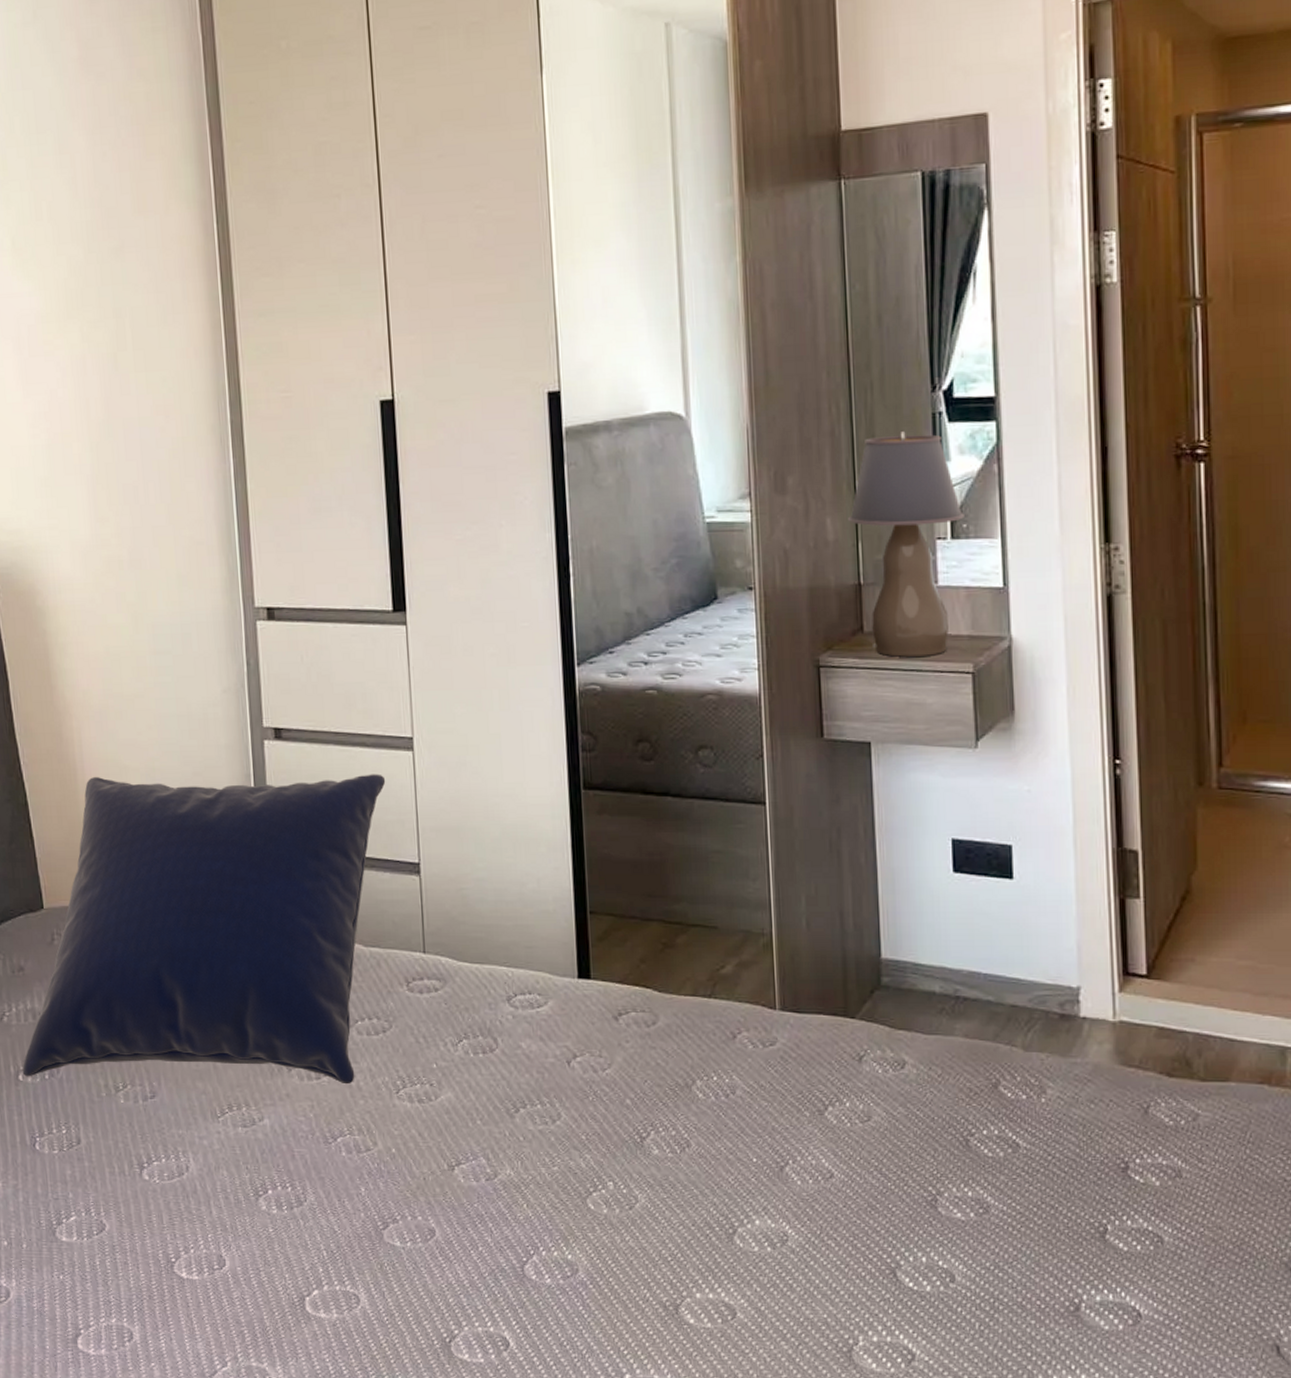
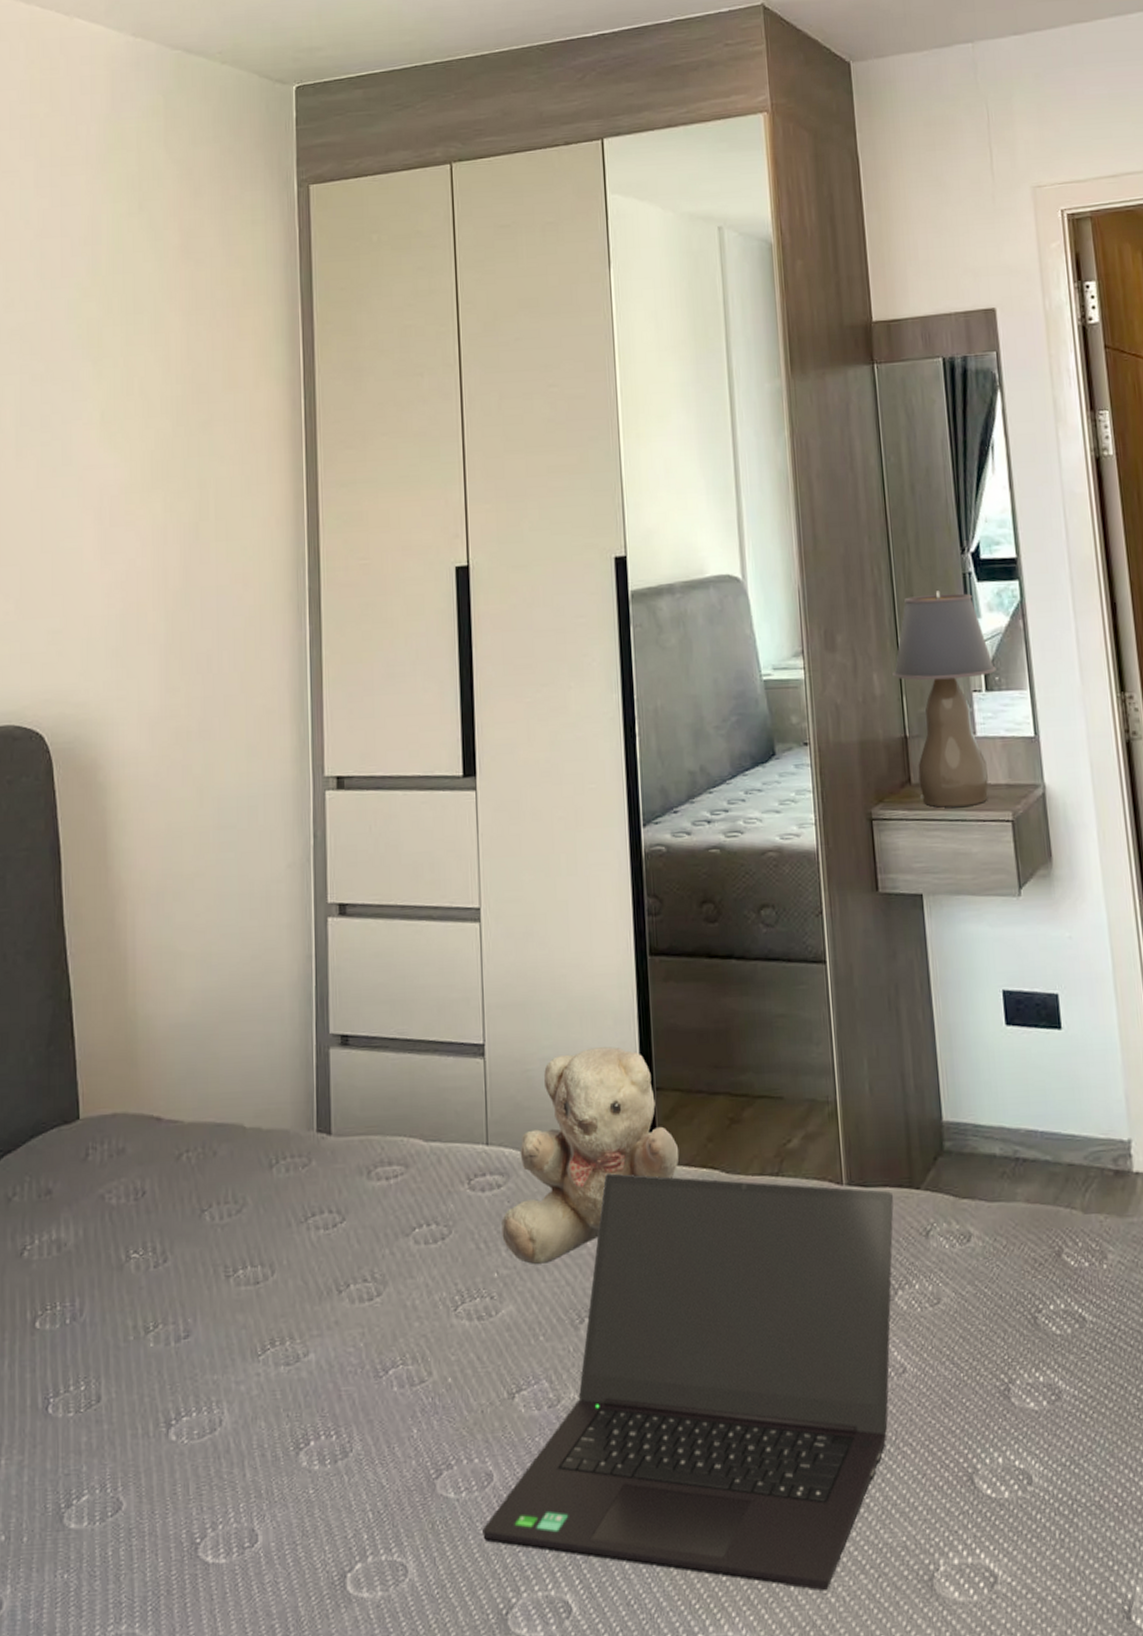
cushion: present [22,774,386,1083] -> none [40,948,452,1323]
laptop: none [426,985,828,1352] -> present [482,1173,894,1592]
teddy bear: none [439,872,612,1059] -> present [501,1047,679,1264]

